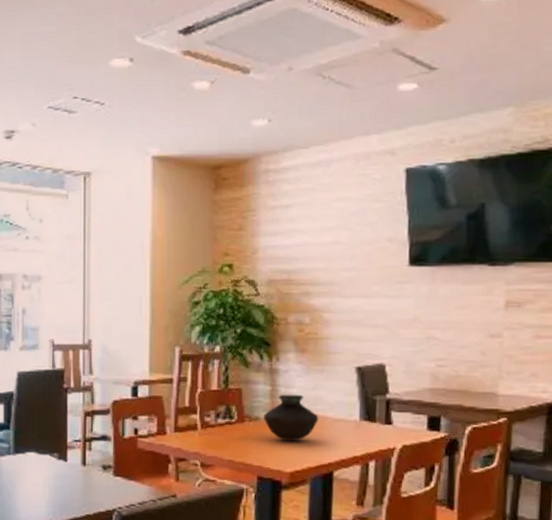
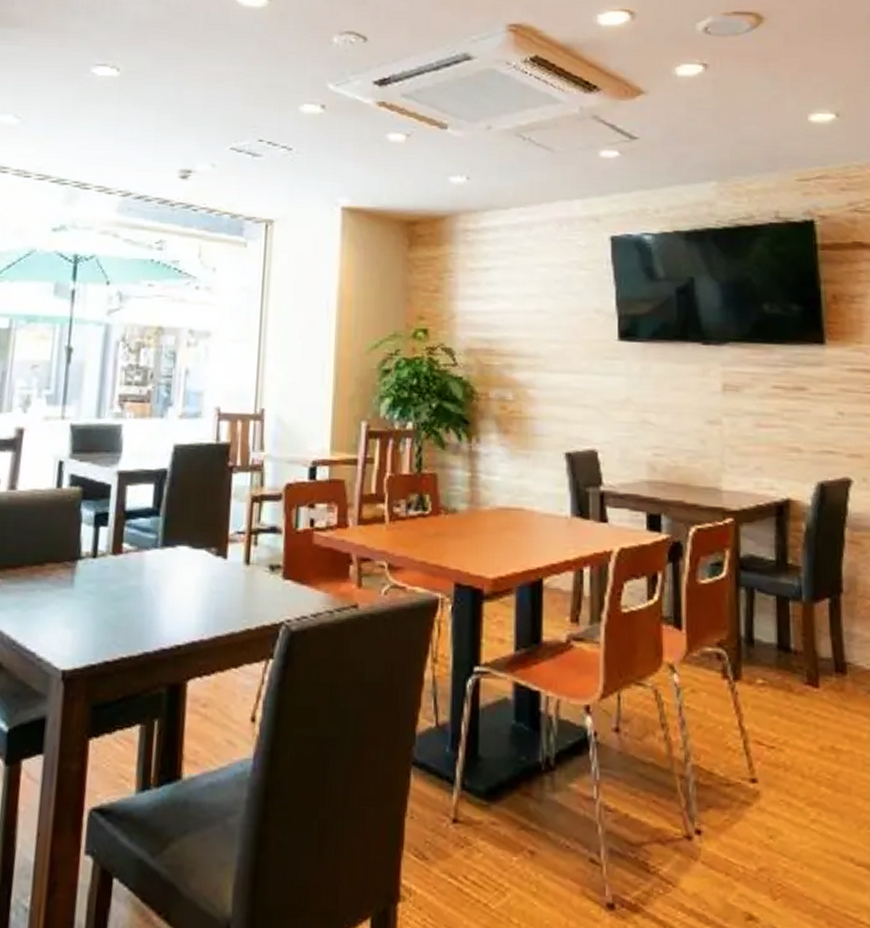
vase: present [263,394,319,441] -> none [461,482,525,540]

